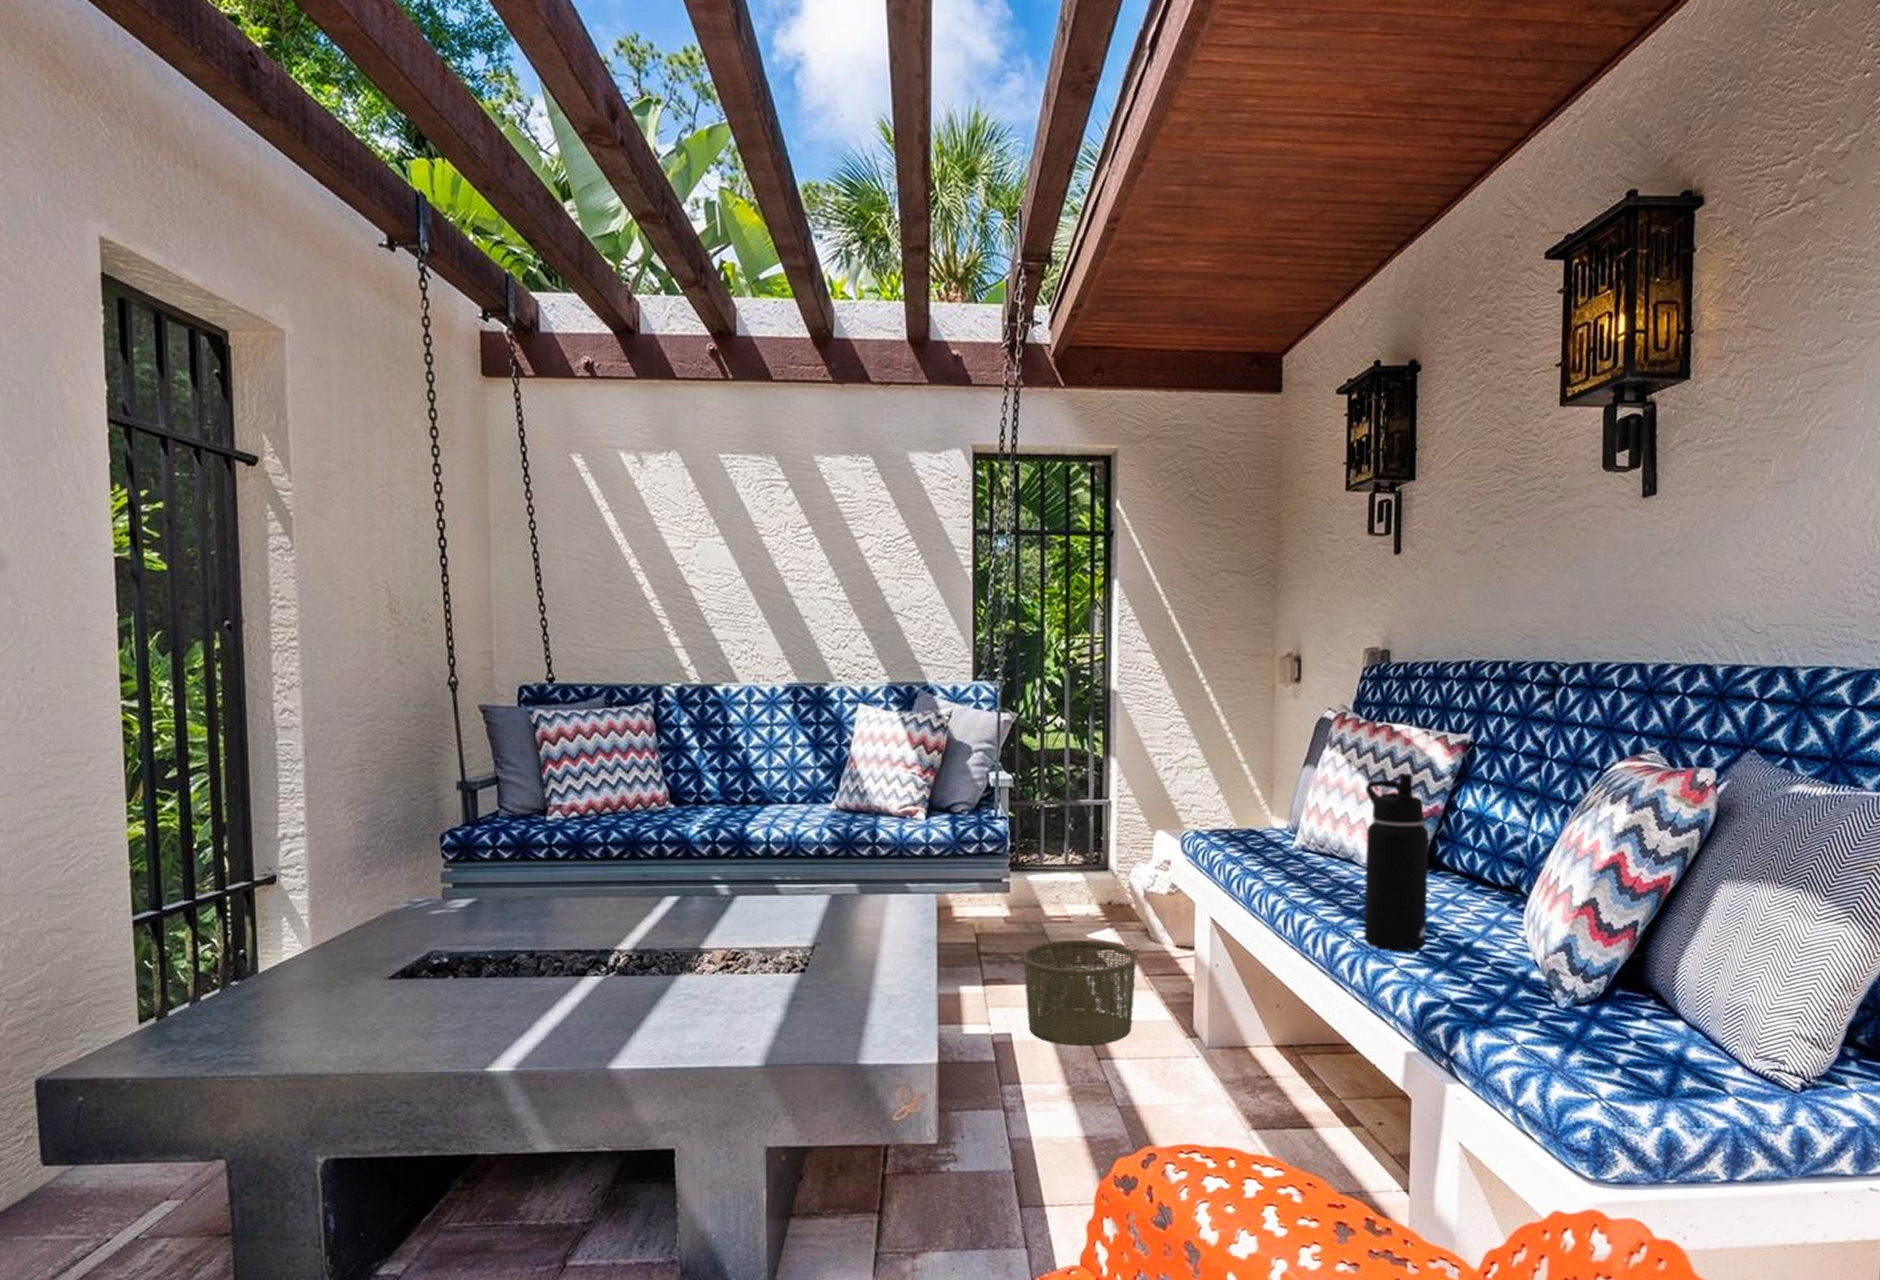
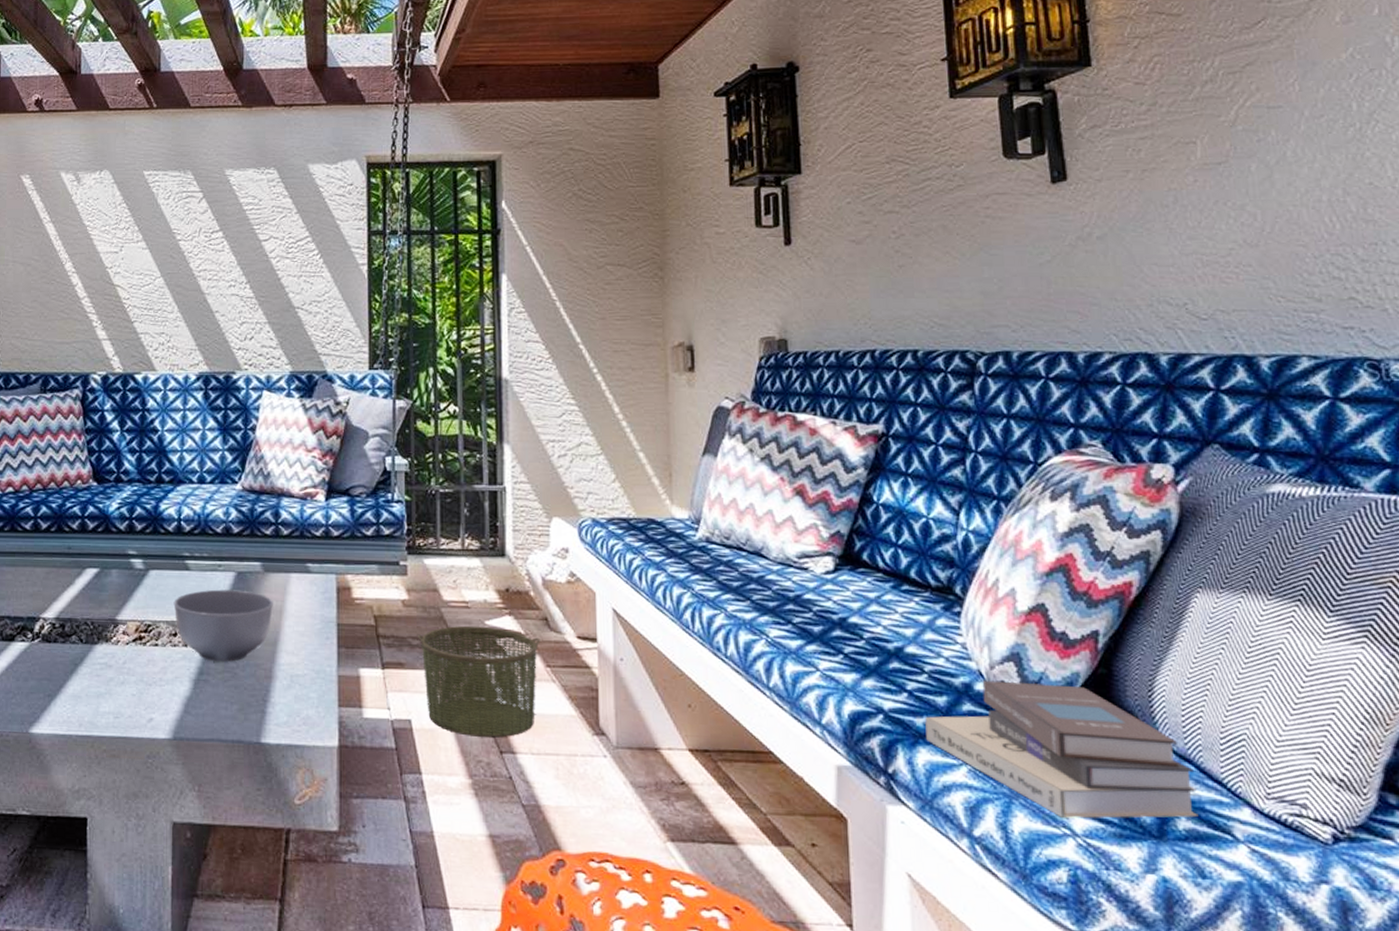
bowl: none [763,913,870,987] -> present [173,589,273,662]
water bottle: present [1363,772,1430,951] -> none [771,463,850,653]
books: none [1485,969,1701,1086] -> present [925,680,1199,819]

